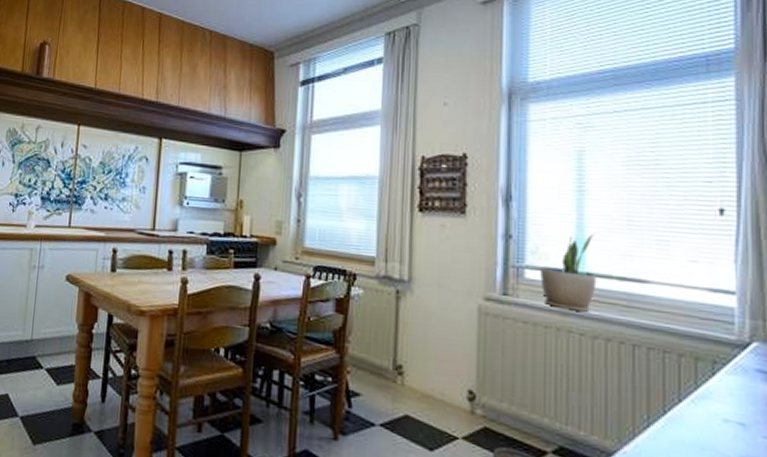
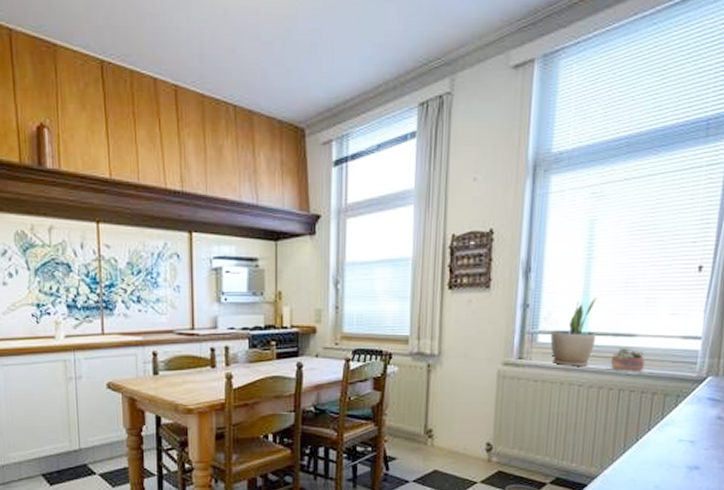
succulent plant: none [616,294,672,330] -> present [608,347,650,374]

